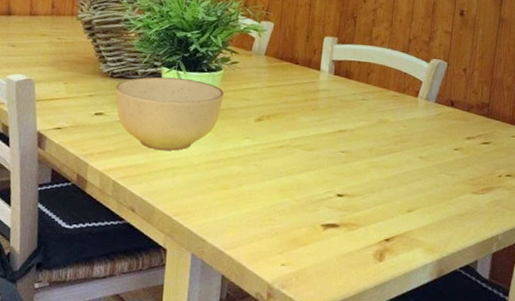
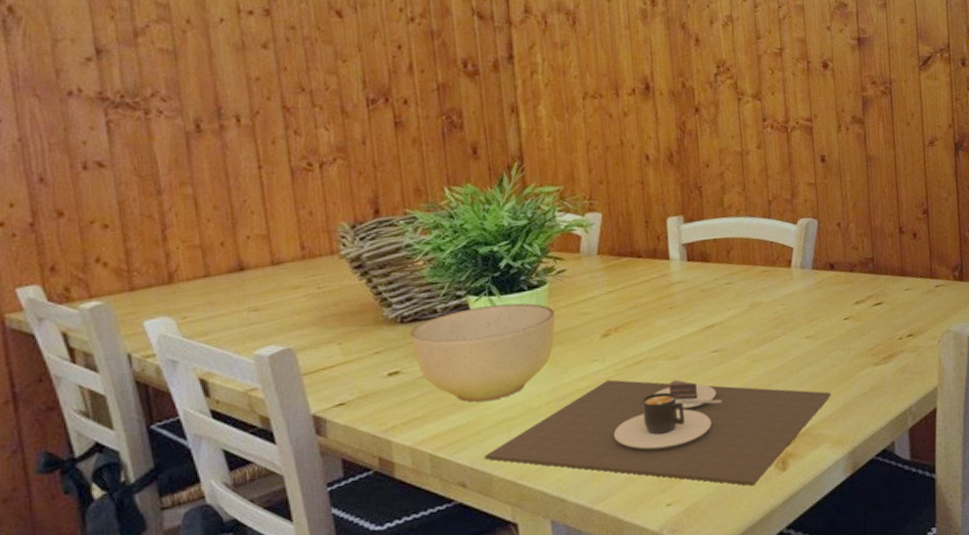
place setting: none [151,155,431,267] -> present [484,379,831,486]

